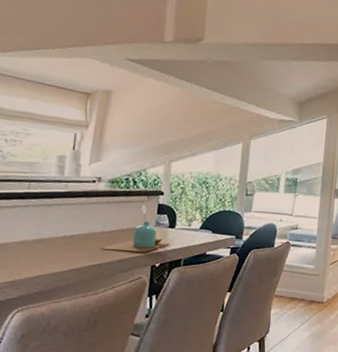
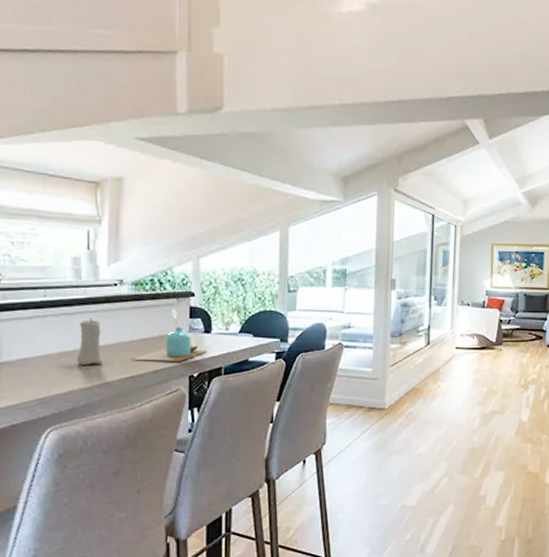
candle: none [50,210,77,252] -> present [77,318,103,365]

